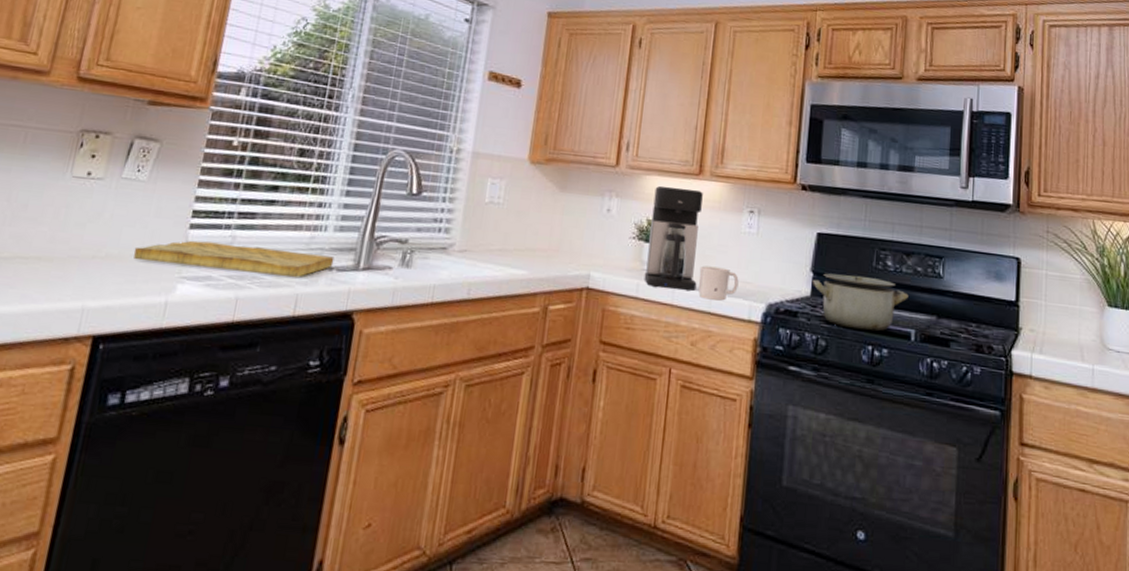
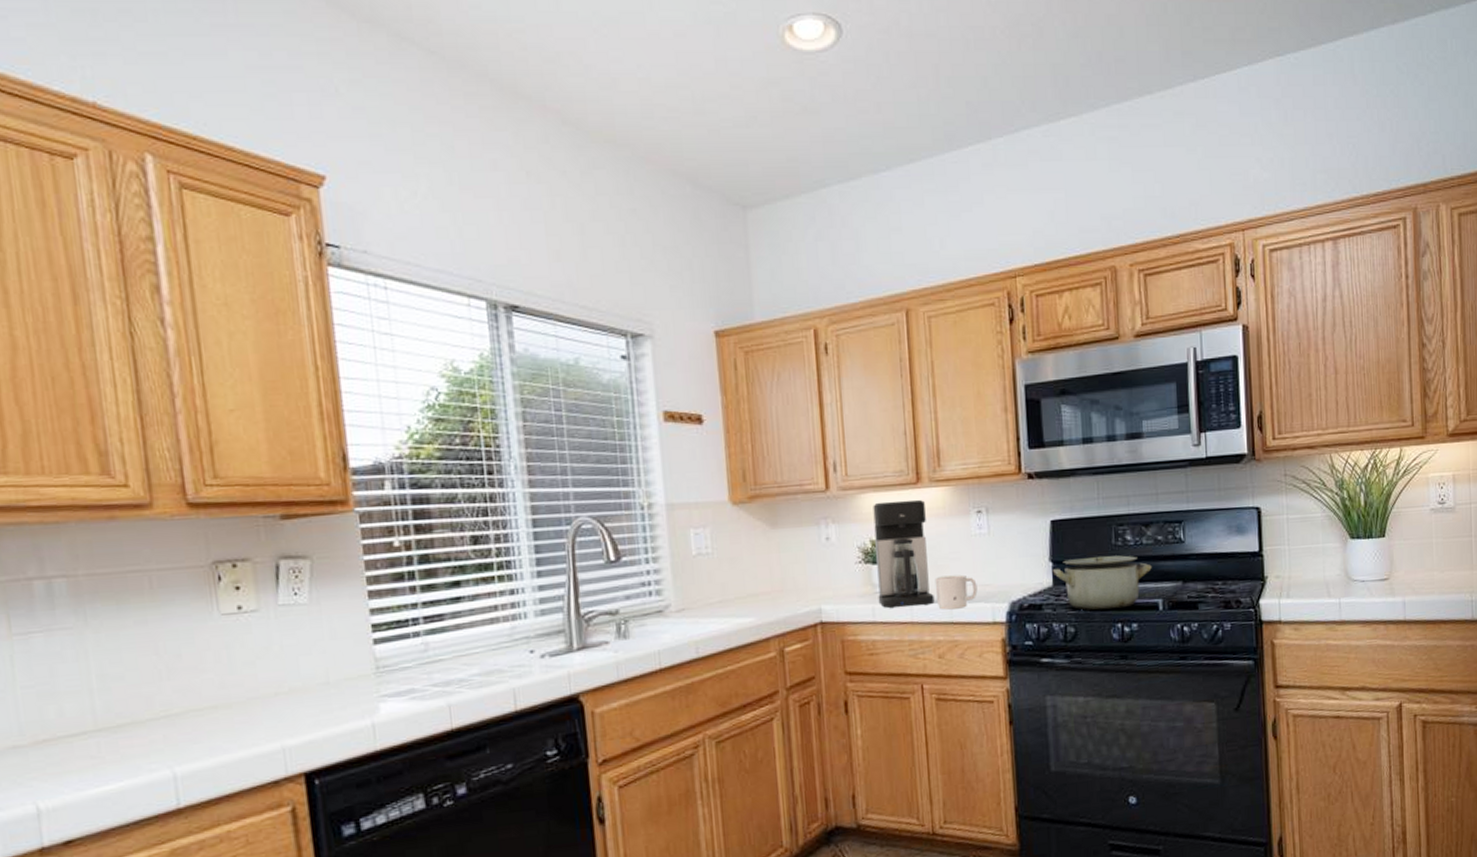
cutting board: present [133,240,335,279] -> none [319,643,544,688]

